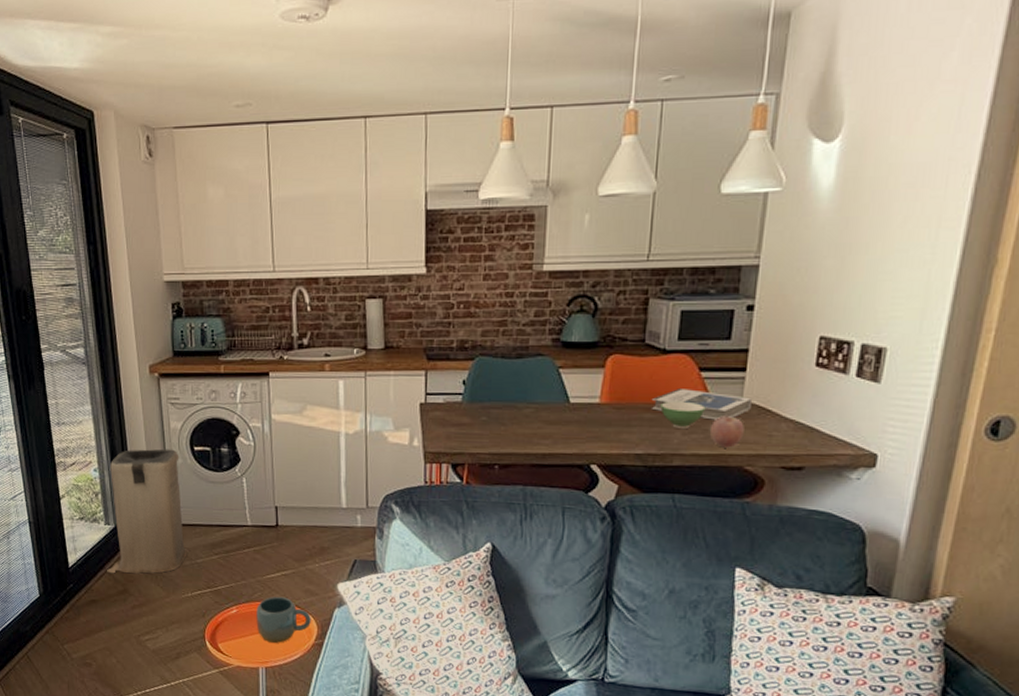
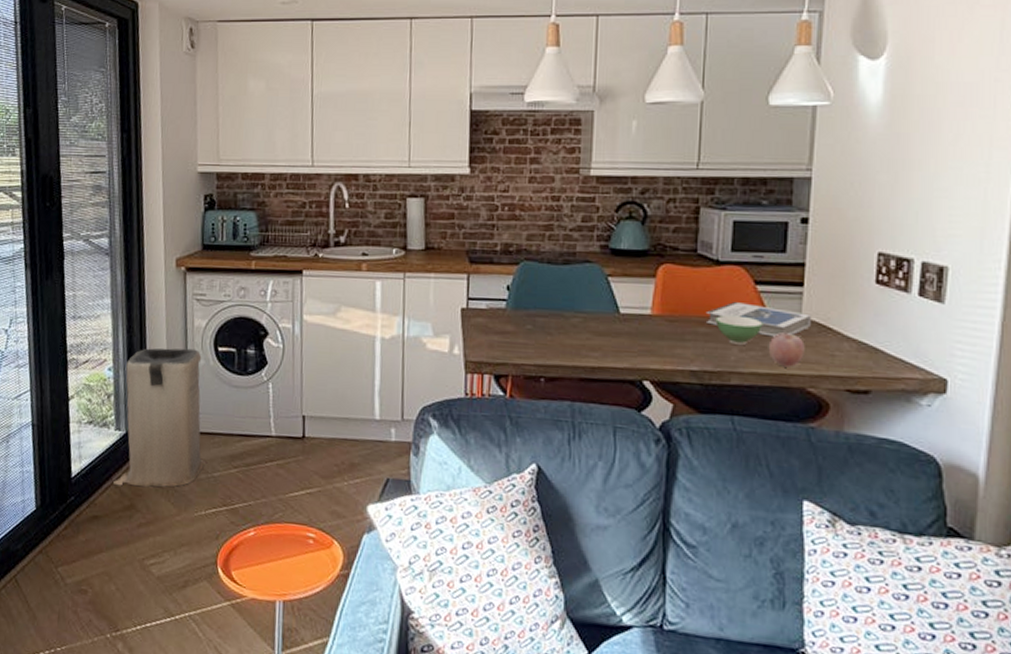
mug: present [256,596,311,643] -> none [275,517,337,573]

